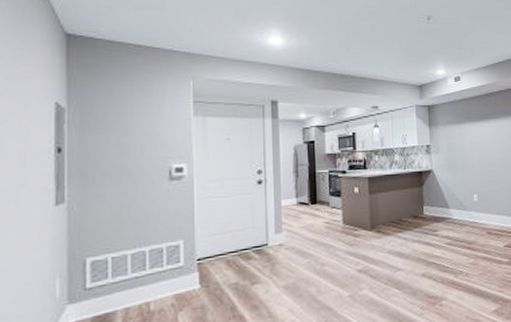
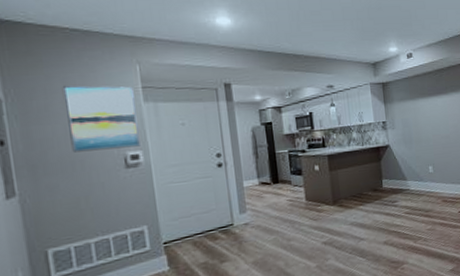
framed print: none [122,97,186,163] -> present [63,85,140,153]

